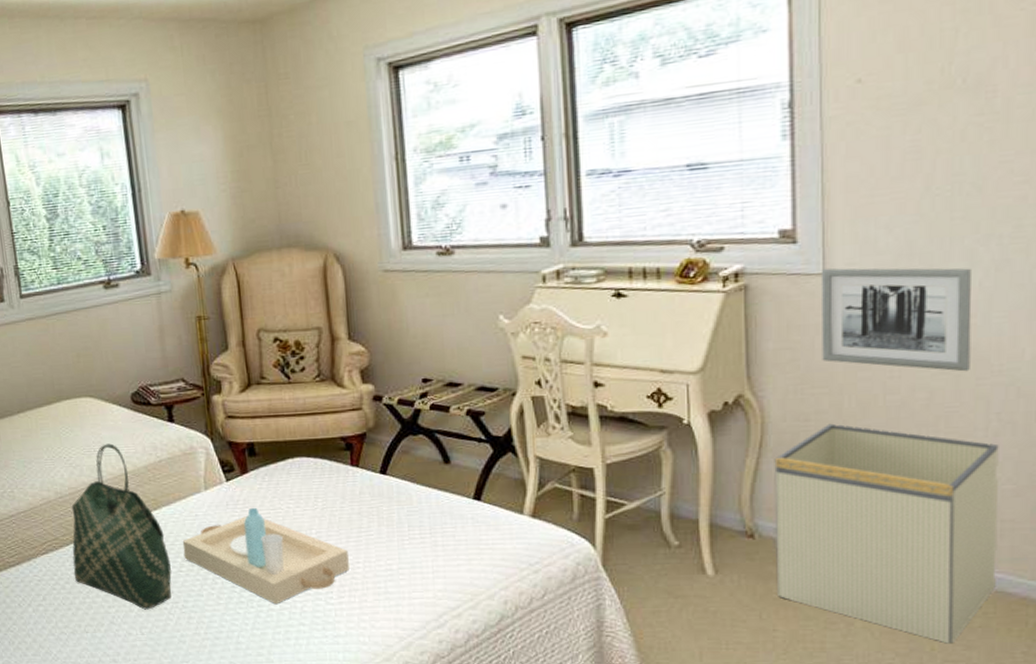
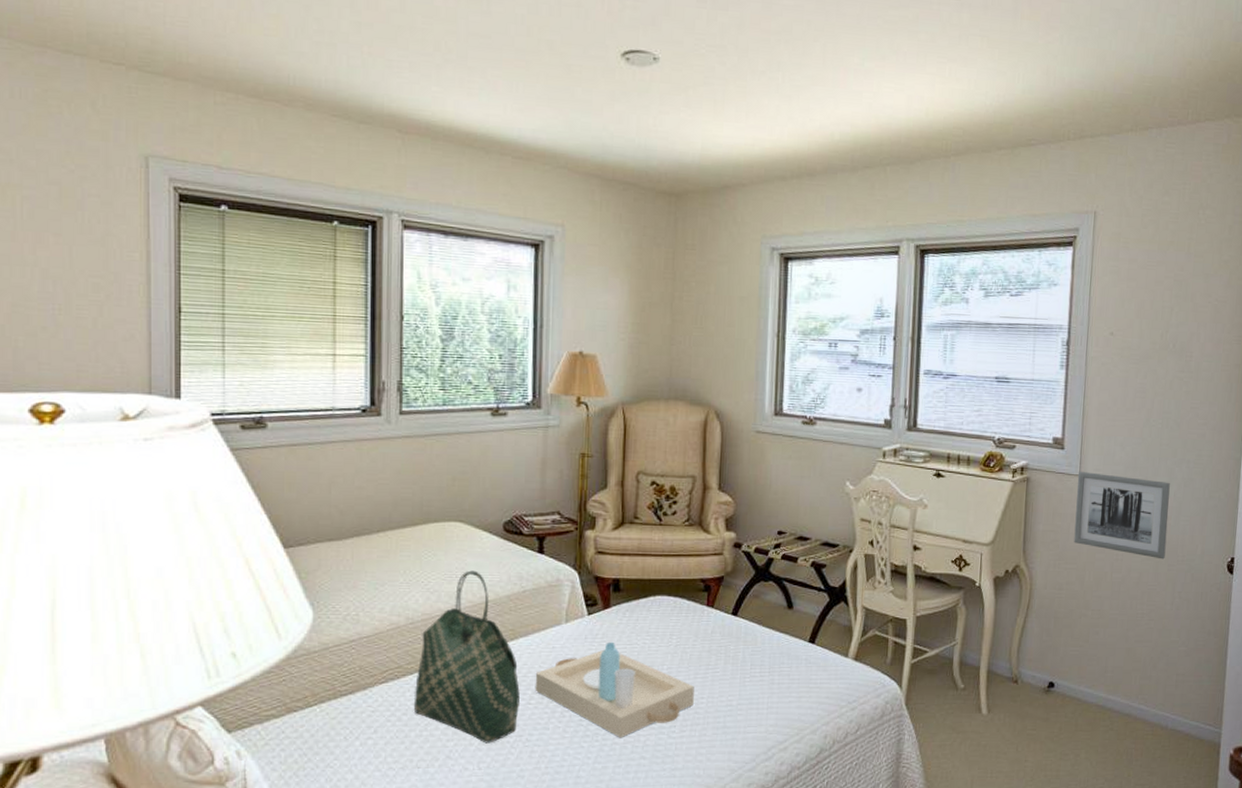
storage bin: present [774,423,999,644] -> none [1029,593,1179,771]

